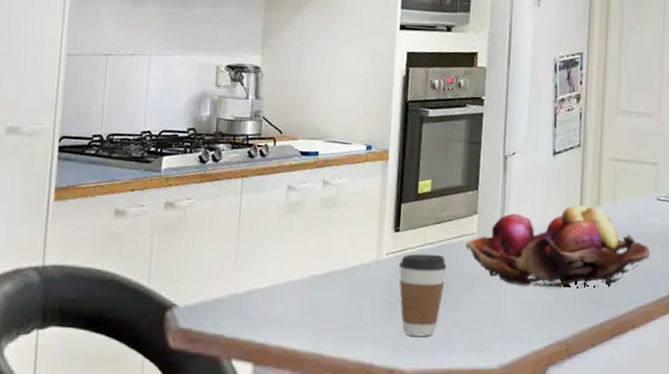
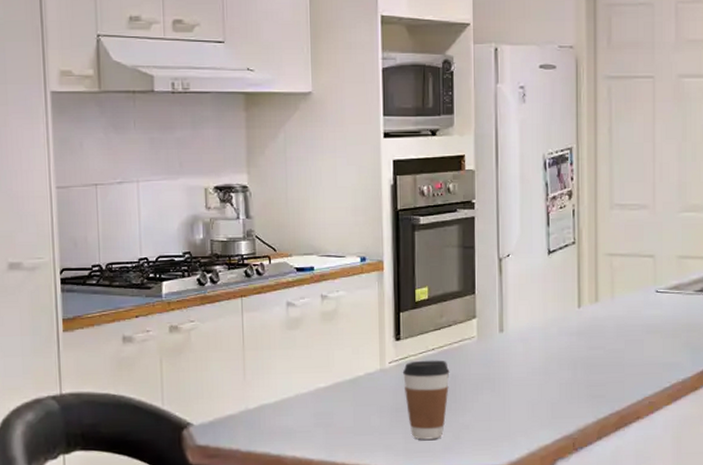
fruit basket: present [466,206,650,288] -> none [467,303,651,385]

